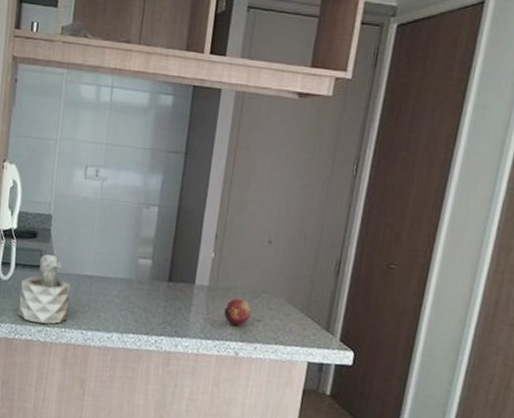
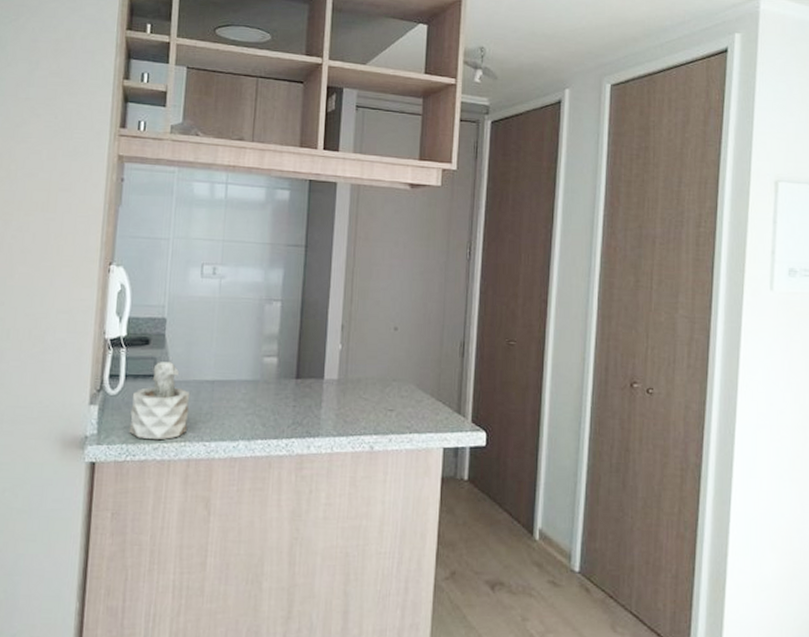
fruit: present [224,298,252,326] -> none [356,389,383,418]

